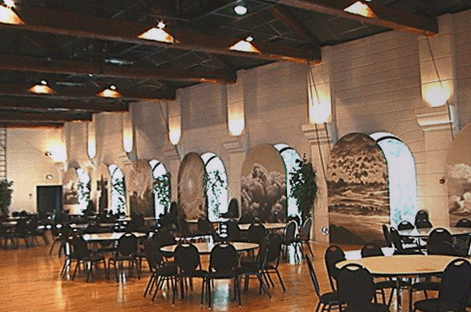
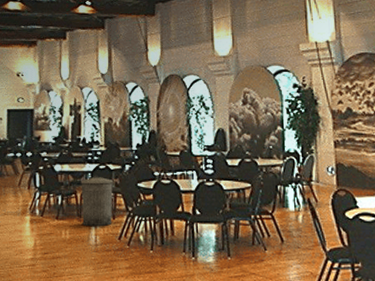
trash can: none [108,243,138,287] -> present [81,176,113,227]

